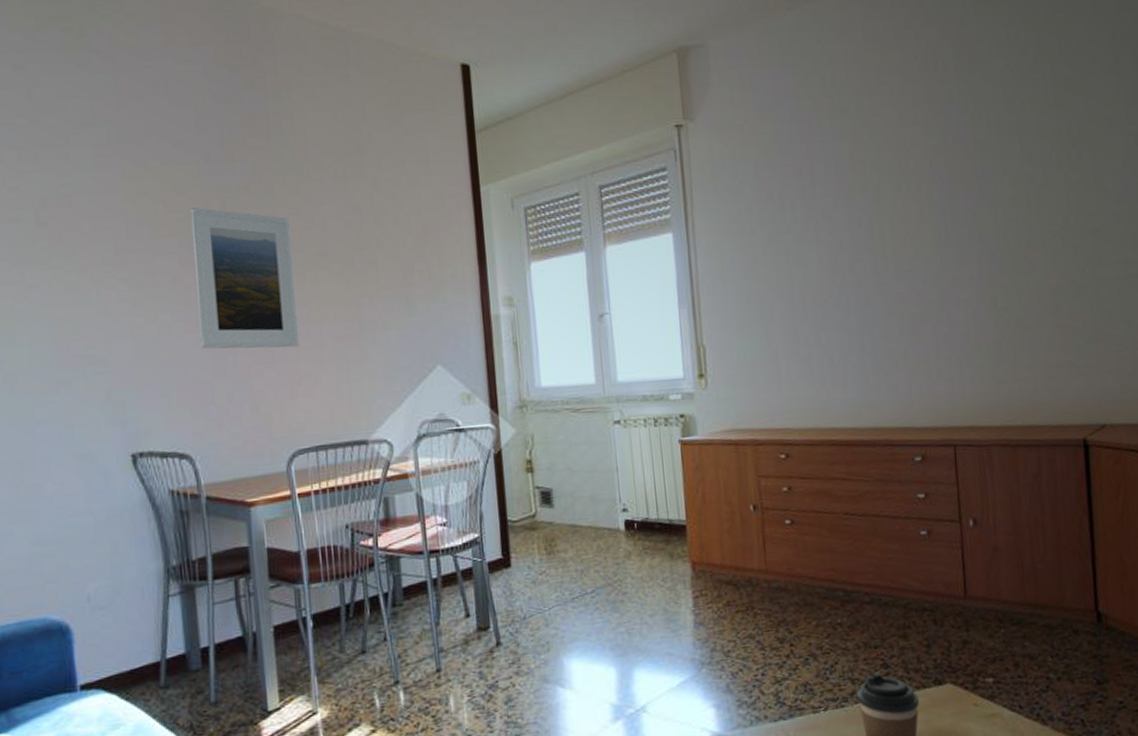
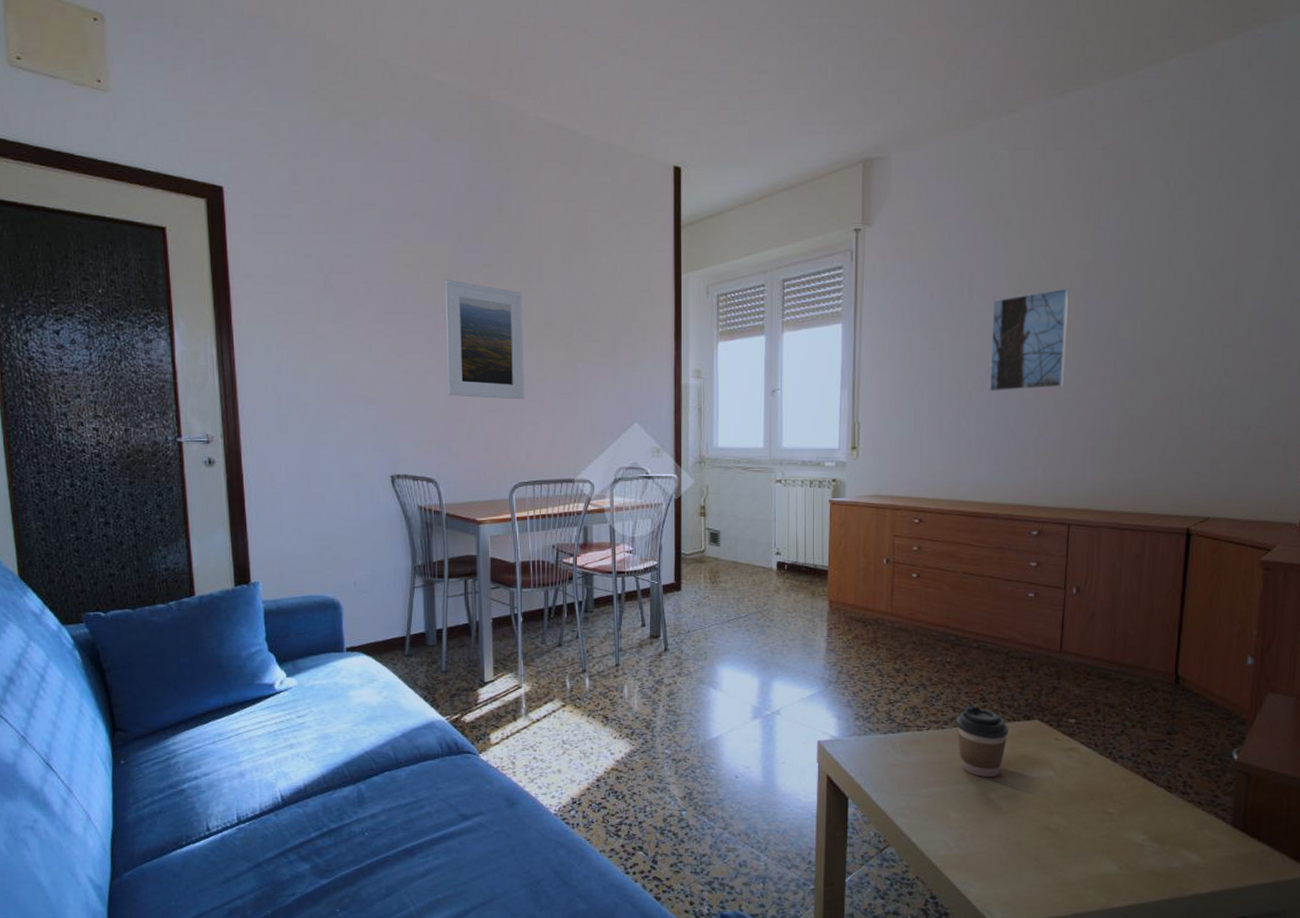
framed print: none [839,178,928,299] -> present [989,288,1069,391]

